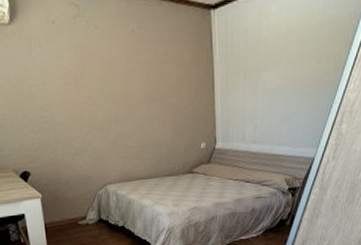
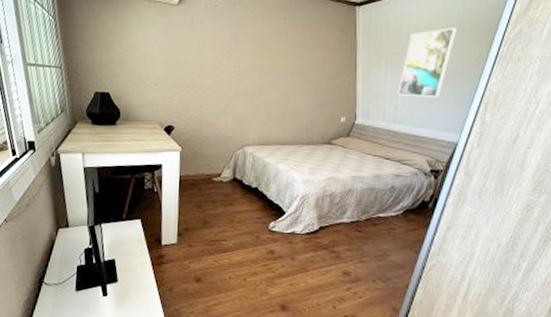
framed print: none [256,27,317,113] -> present [397,27,456,97]

